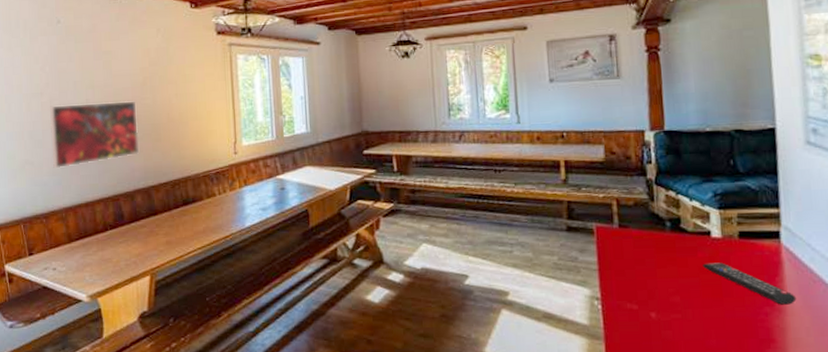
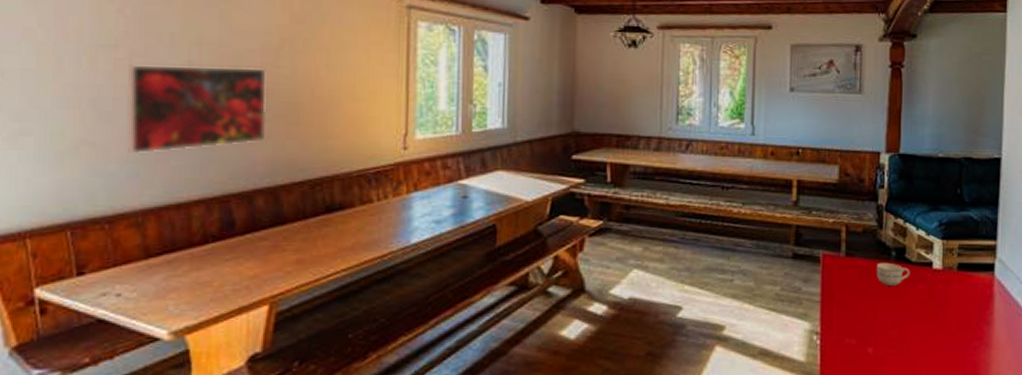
cup: none [651,232,688,255] -> present [876,262,910,287]
remote control: present [703,262,797,305] -> none [922,295,1003,339]

